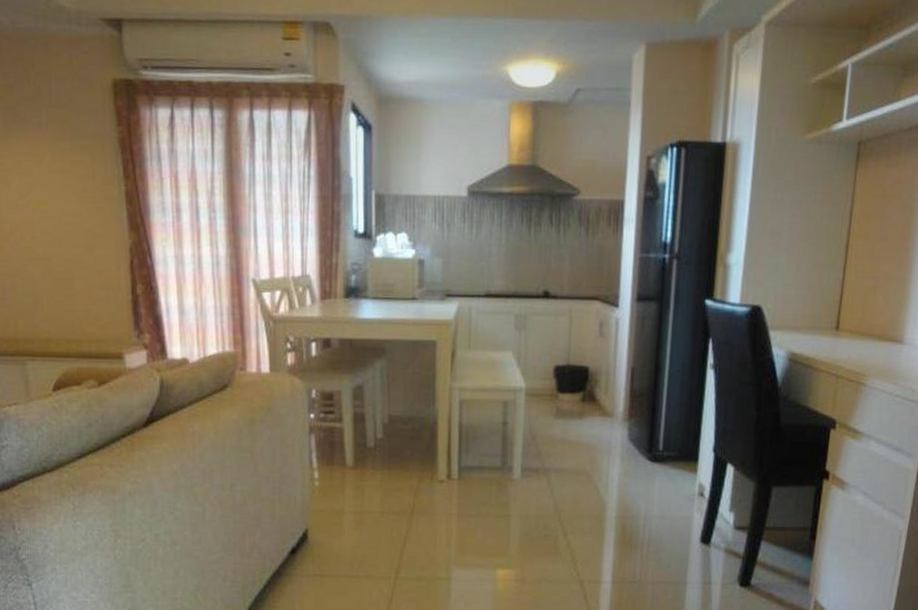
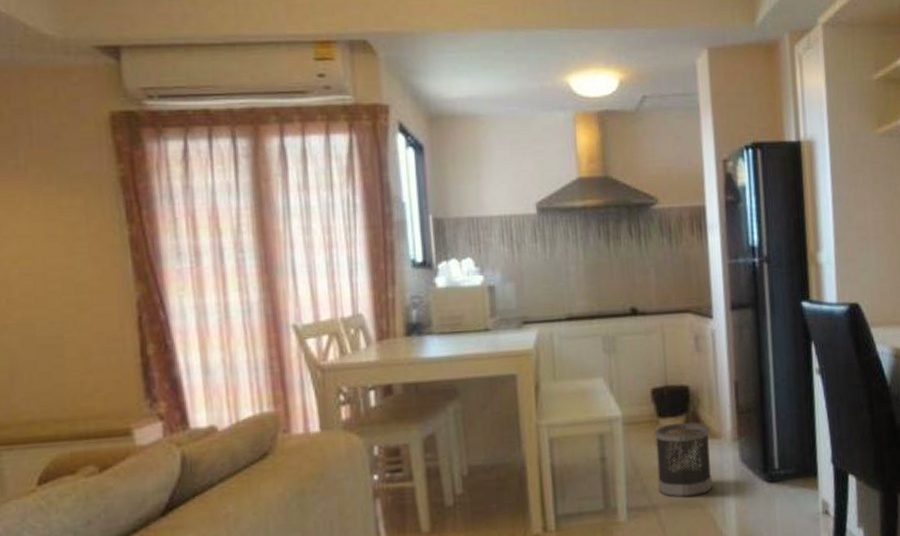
wastebasket: none [550,399,603,466] -> present [654,422,713,498]

